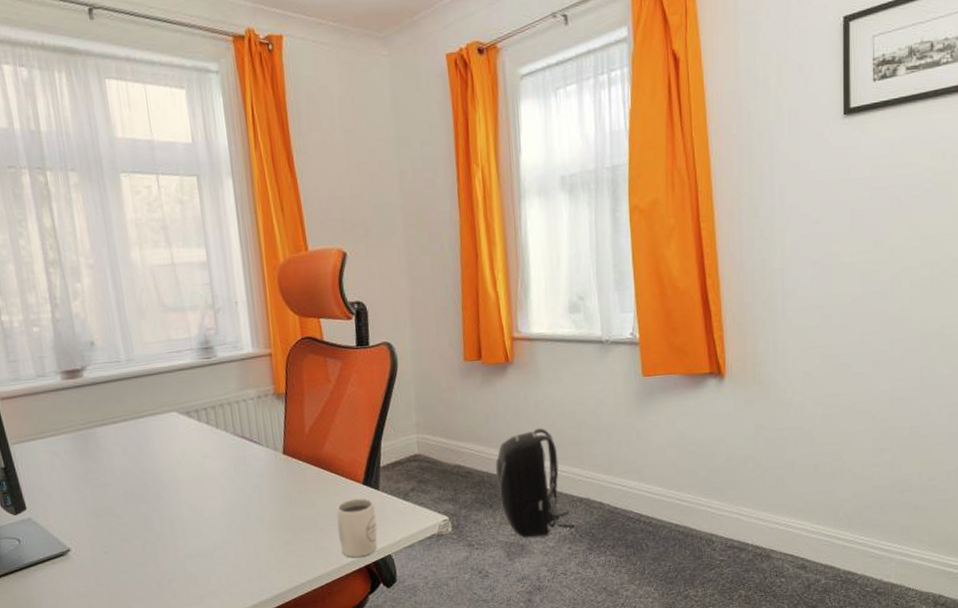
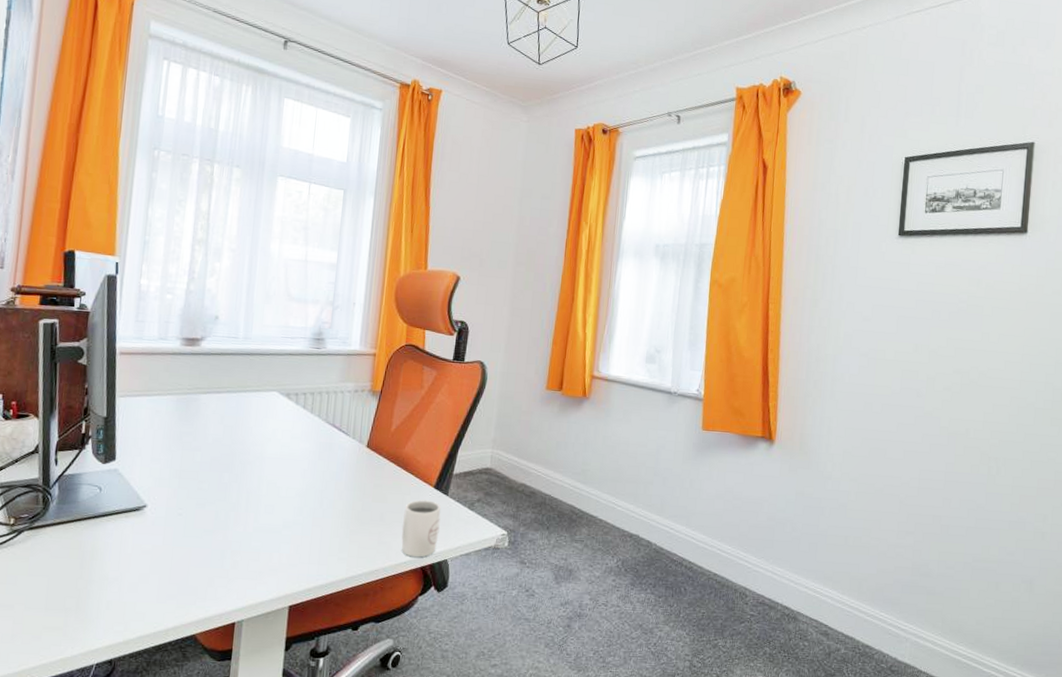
backpack: present [496,428,575,537] -> none [556,462,622,565]

